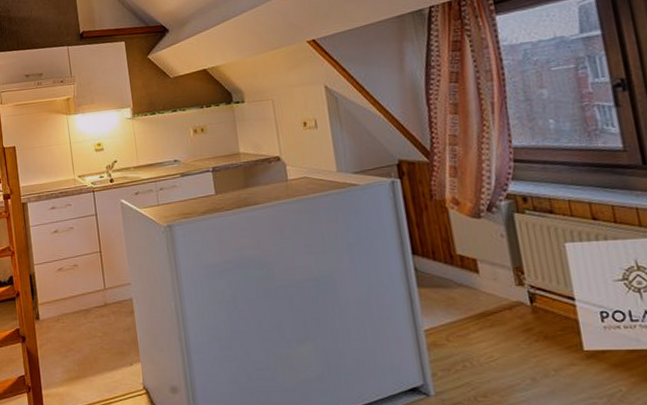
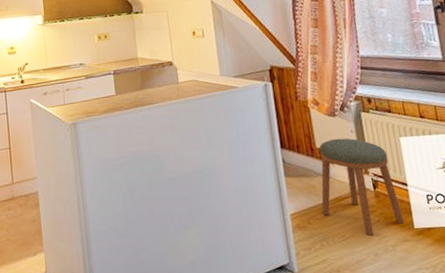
stool: none [460,243,572,358] -> present [319,138,405,237]

